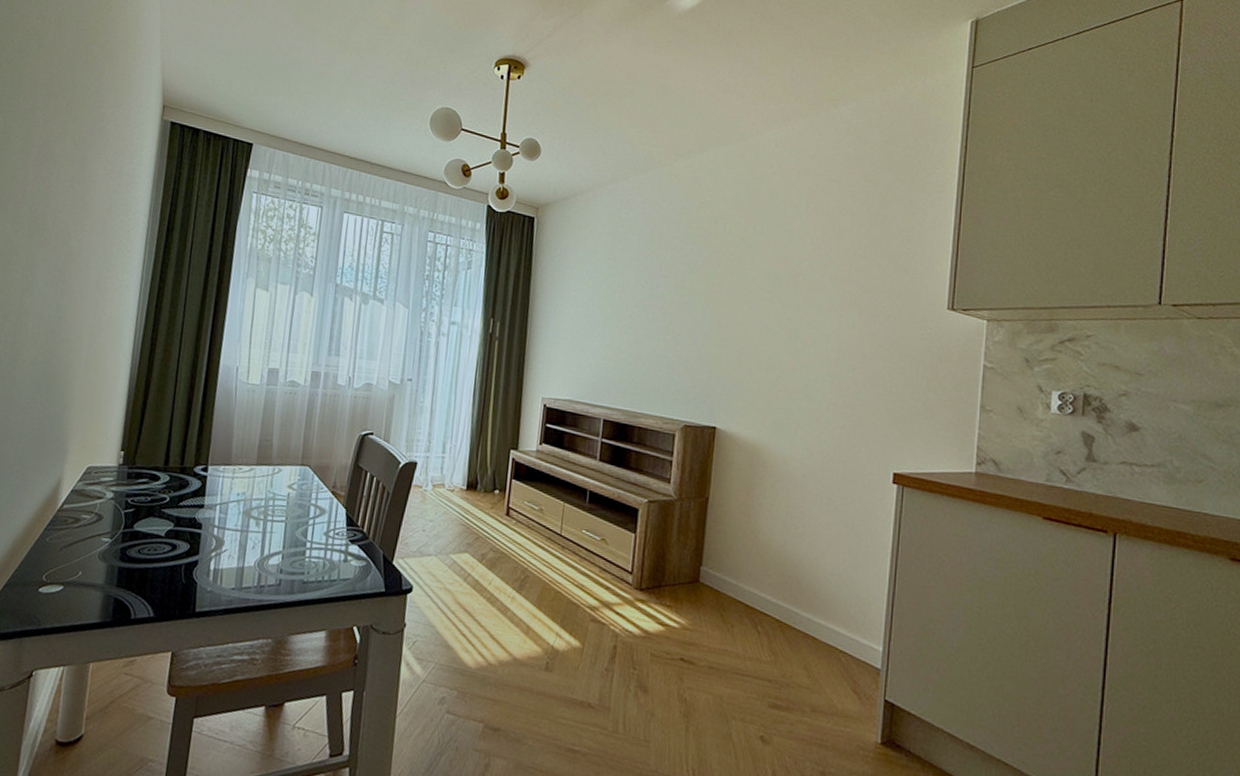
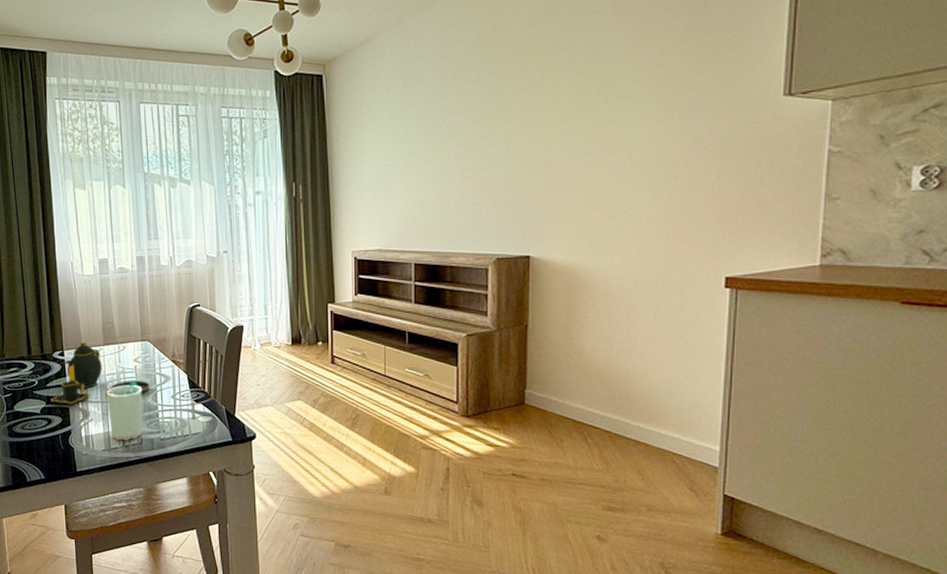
teapot: none [180,457,302,531] -> present [51,341,150,405]
cup: none [245,511,291,580] -> present [104,382,143,441]

